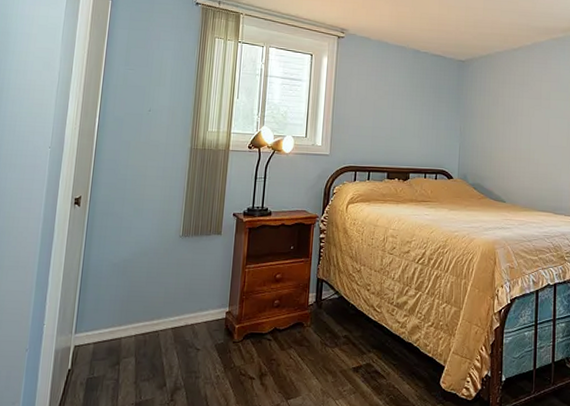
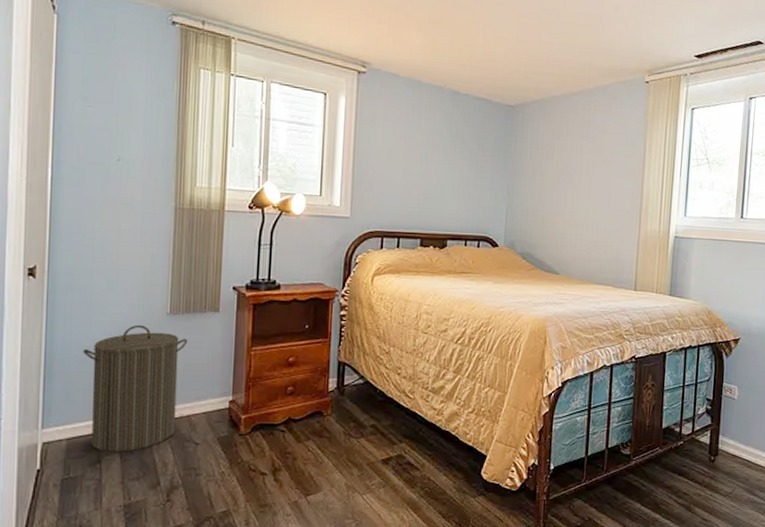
laundry hamper: none [111,245,195,355] -> present [83,324,188,452]

